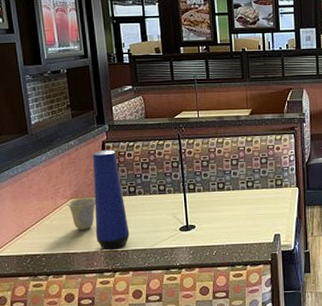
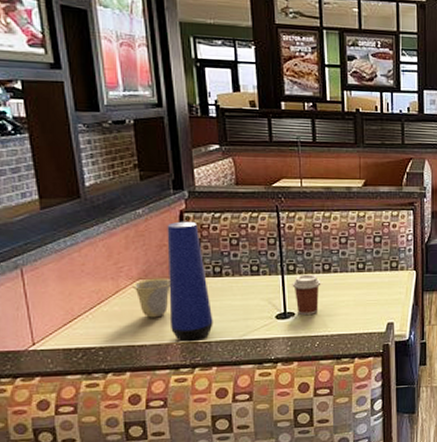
coffee cup: none [192,192,217,228] -> present [292,274,321,316]

